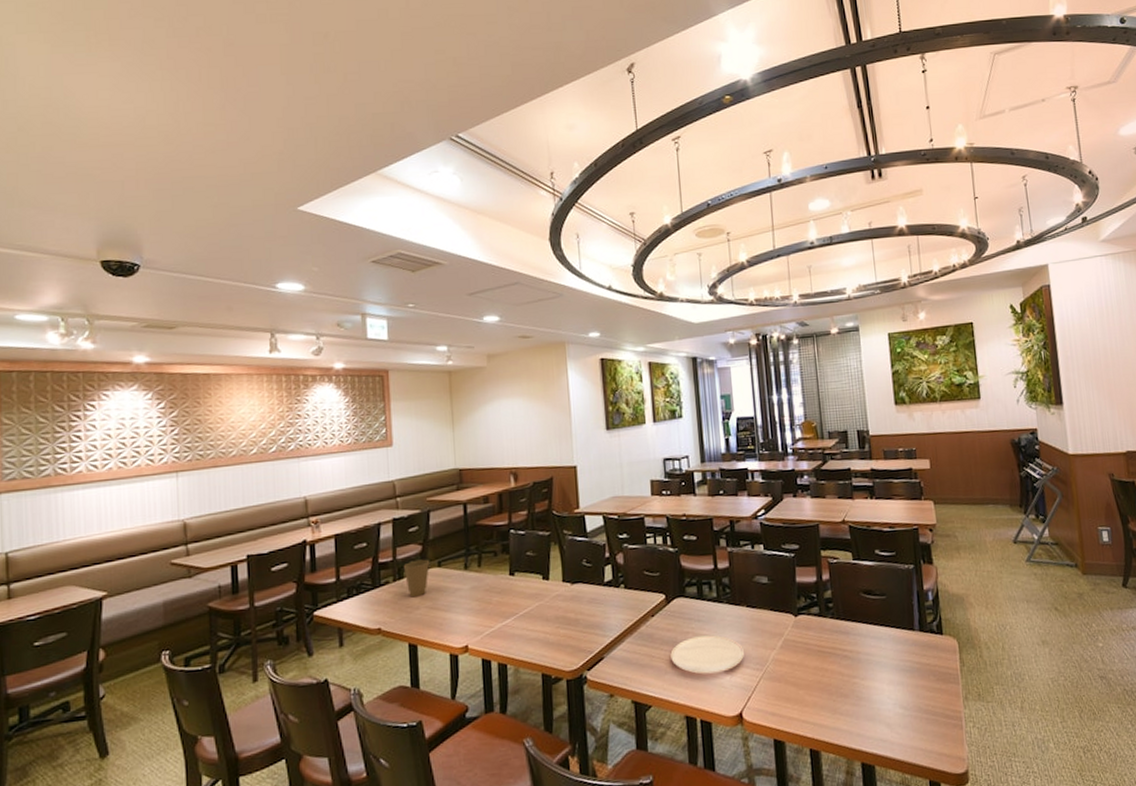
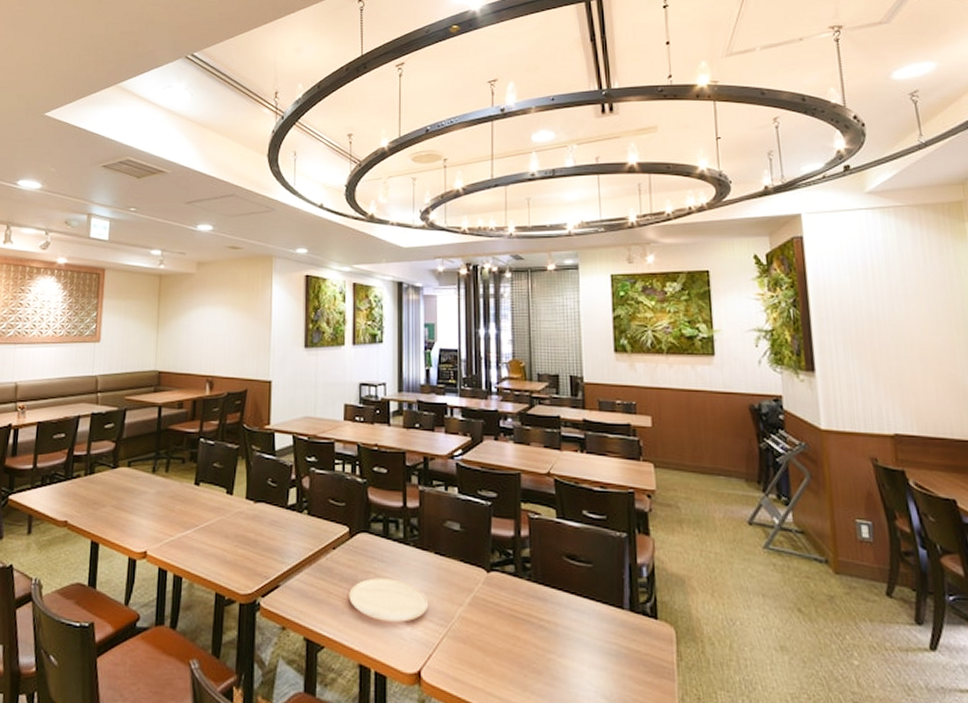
cup: present [403,559,430,598] -> none [95,457,121,495]

